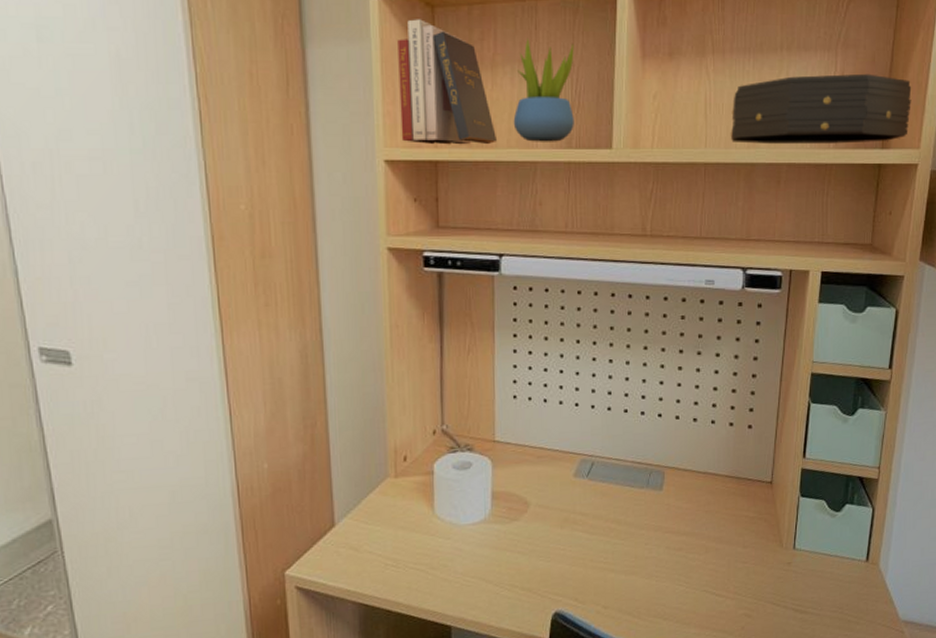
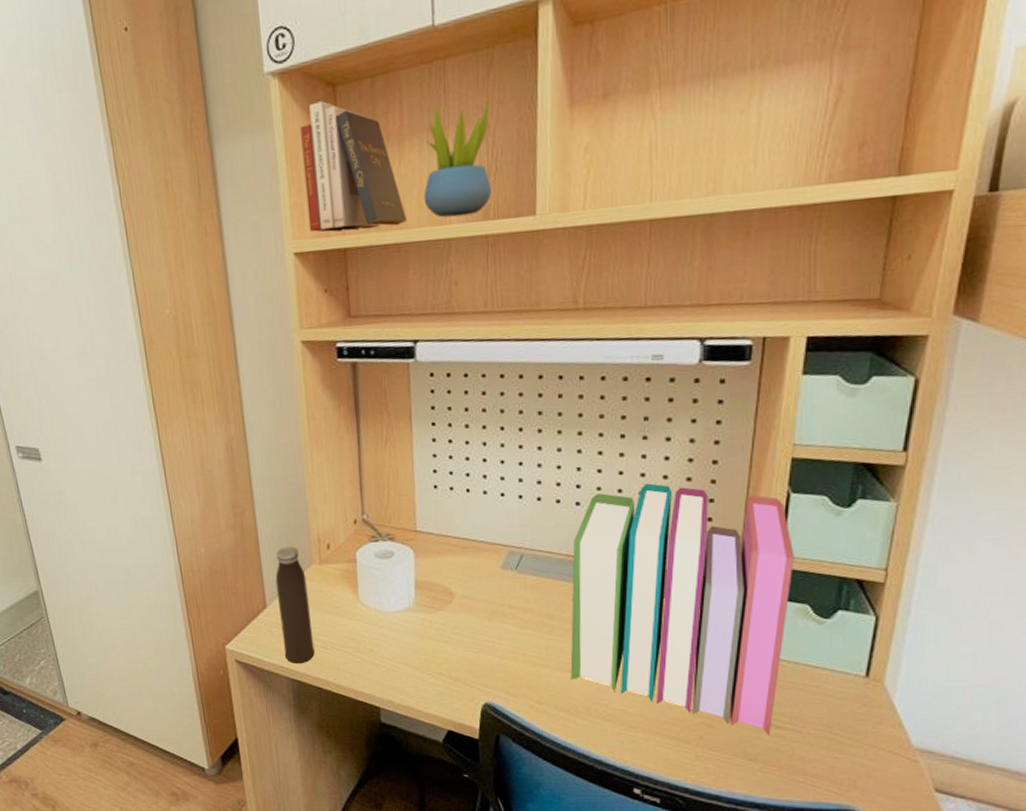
water bottle: none [346,460,385,586] -> present [275,547,315,663]
books: none [633,394,814,620] -> present [570,483,794,735]
decorative box: present [730,73,912,145] -> none [683,80,947,191]

